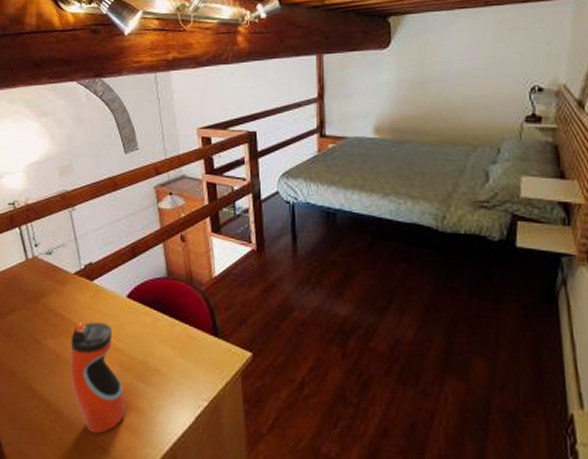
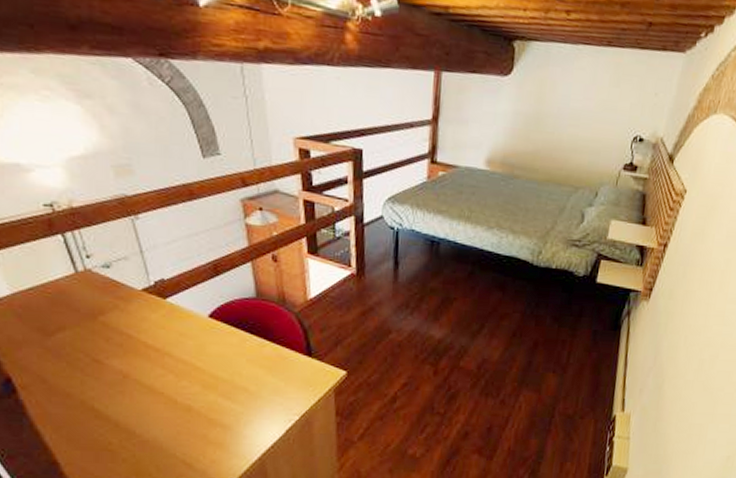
water bottle: present [69,321,125,433] -> none [140,340,209,449]

